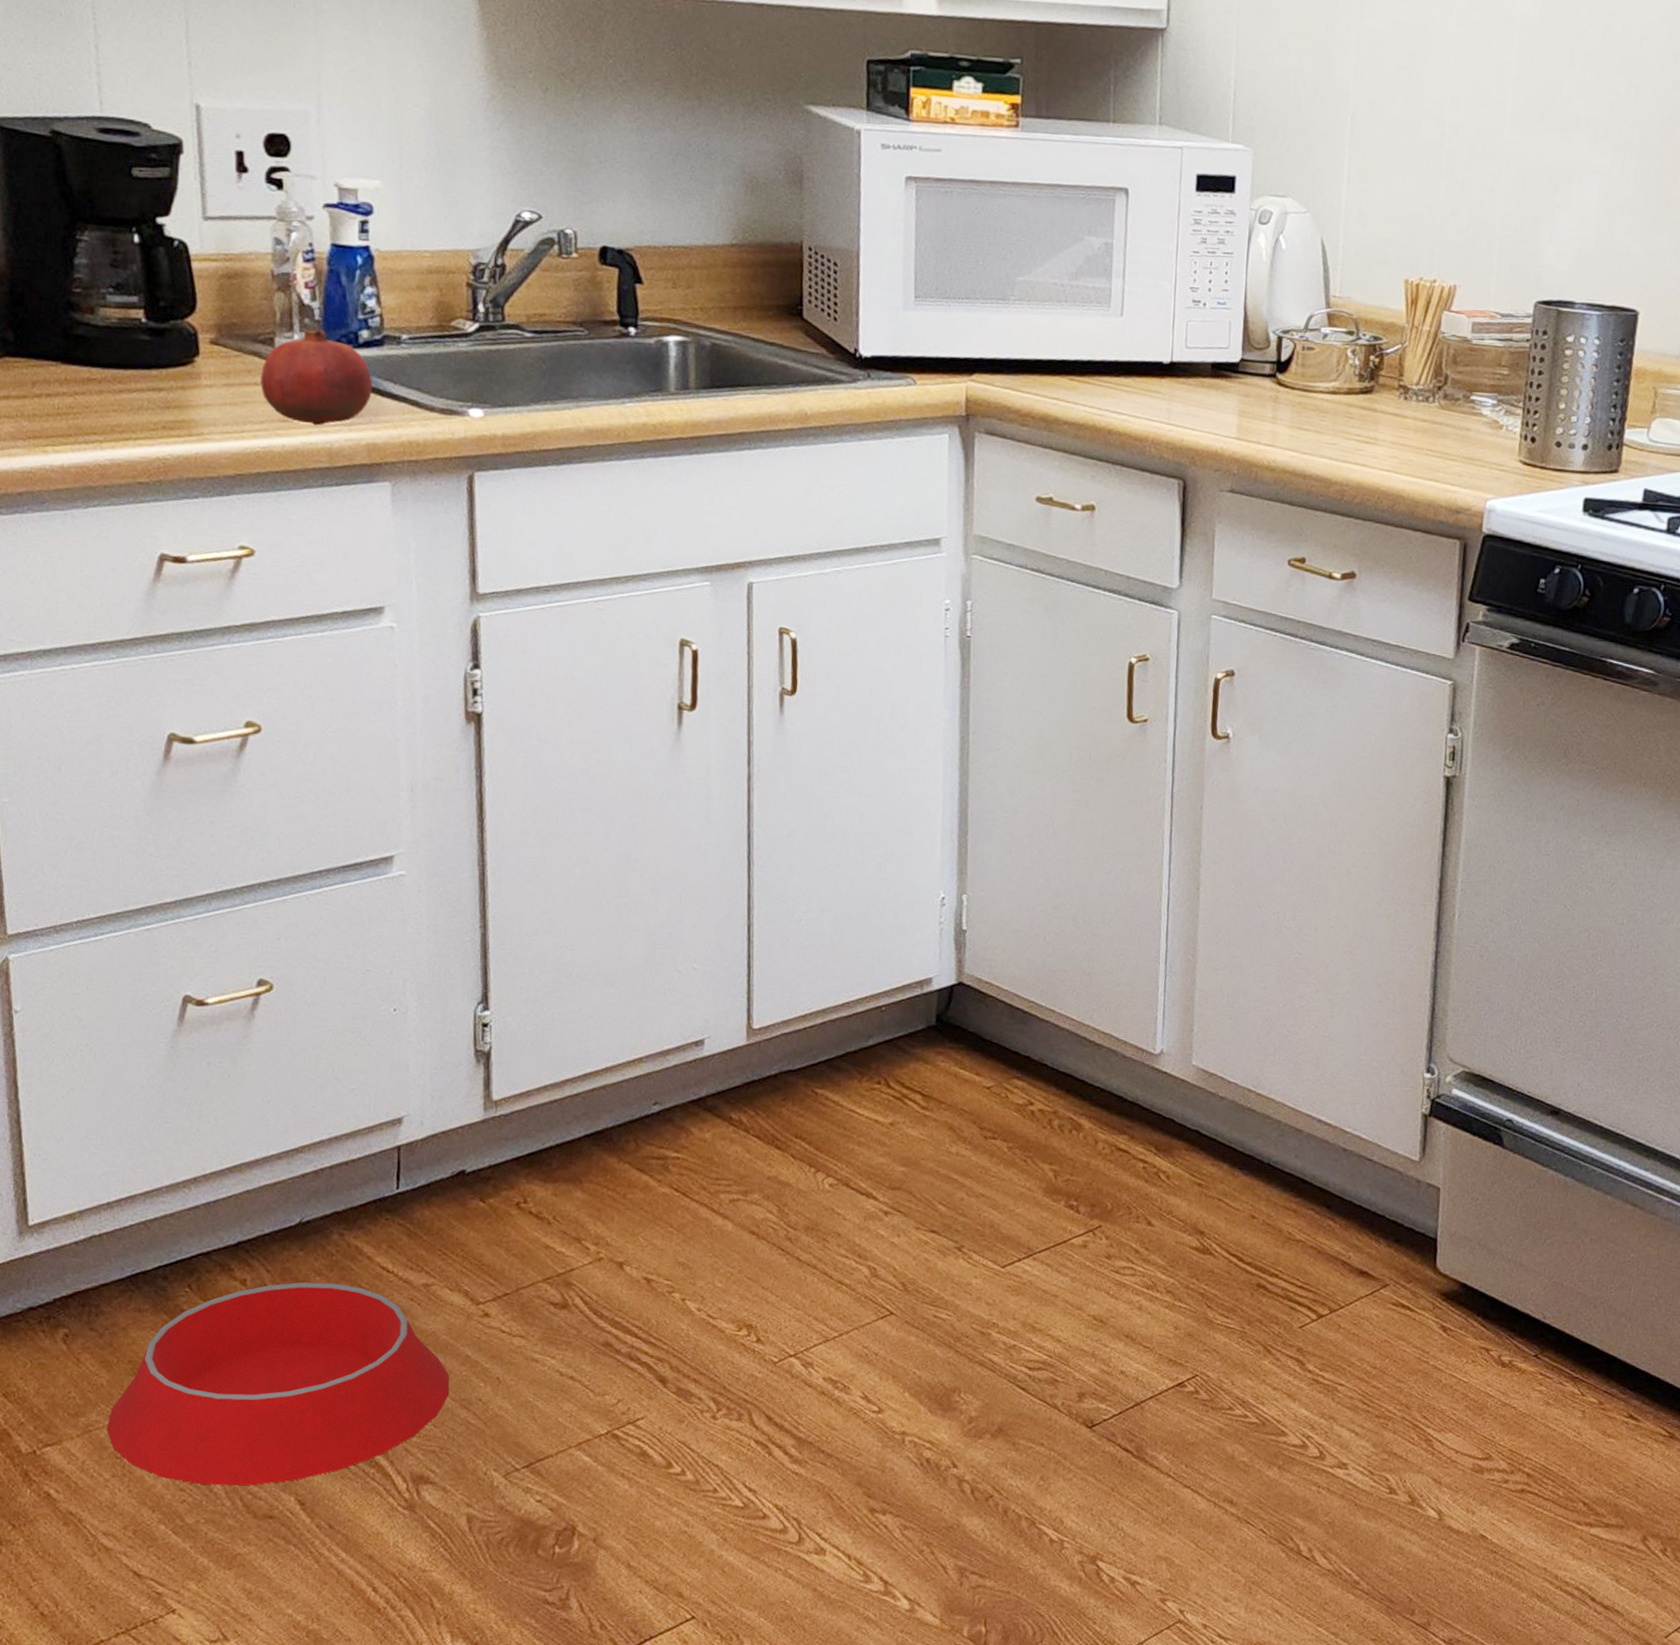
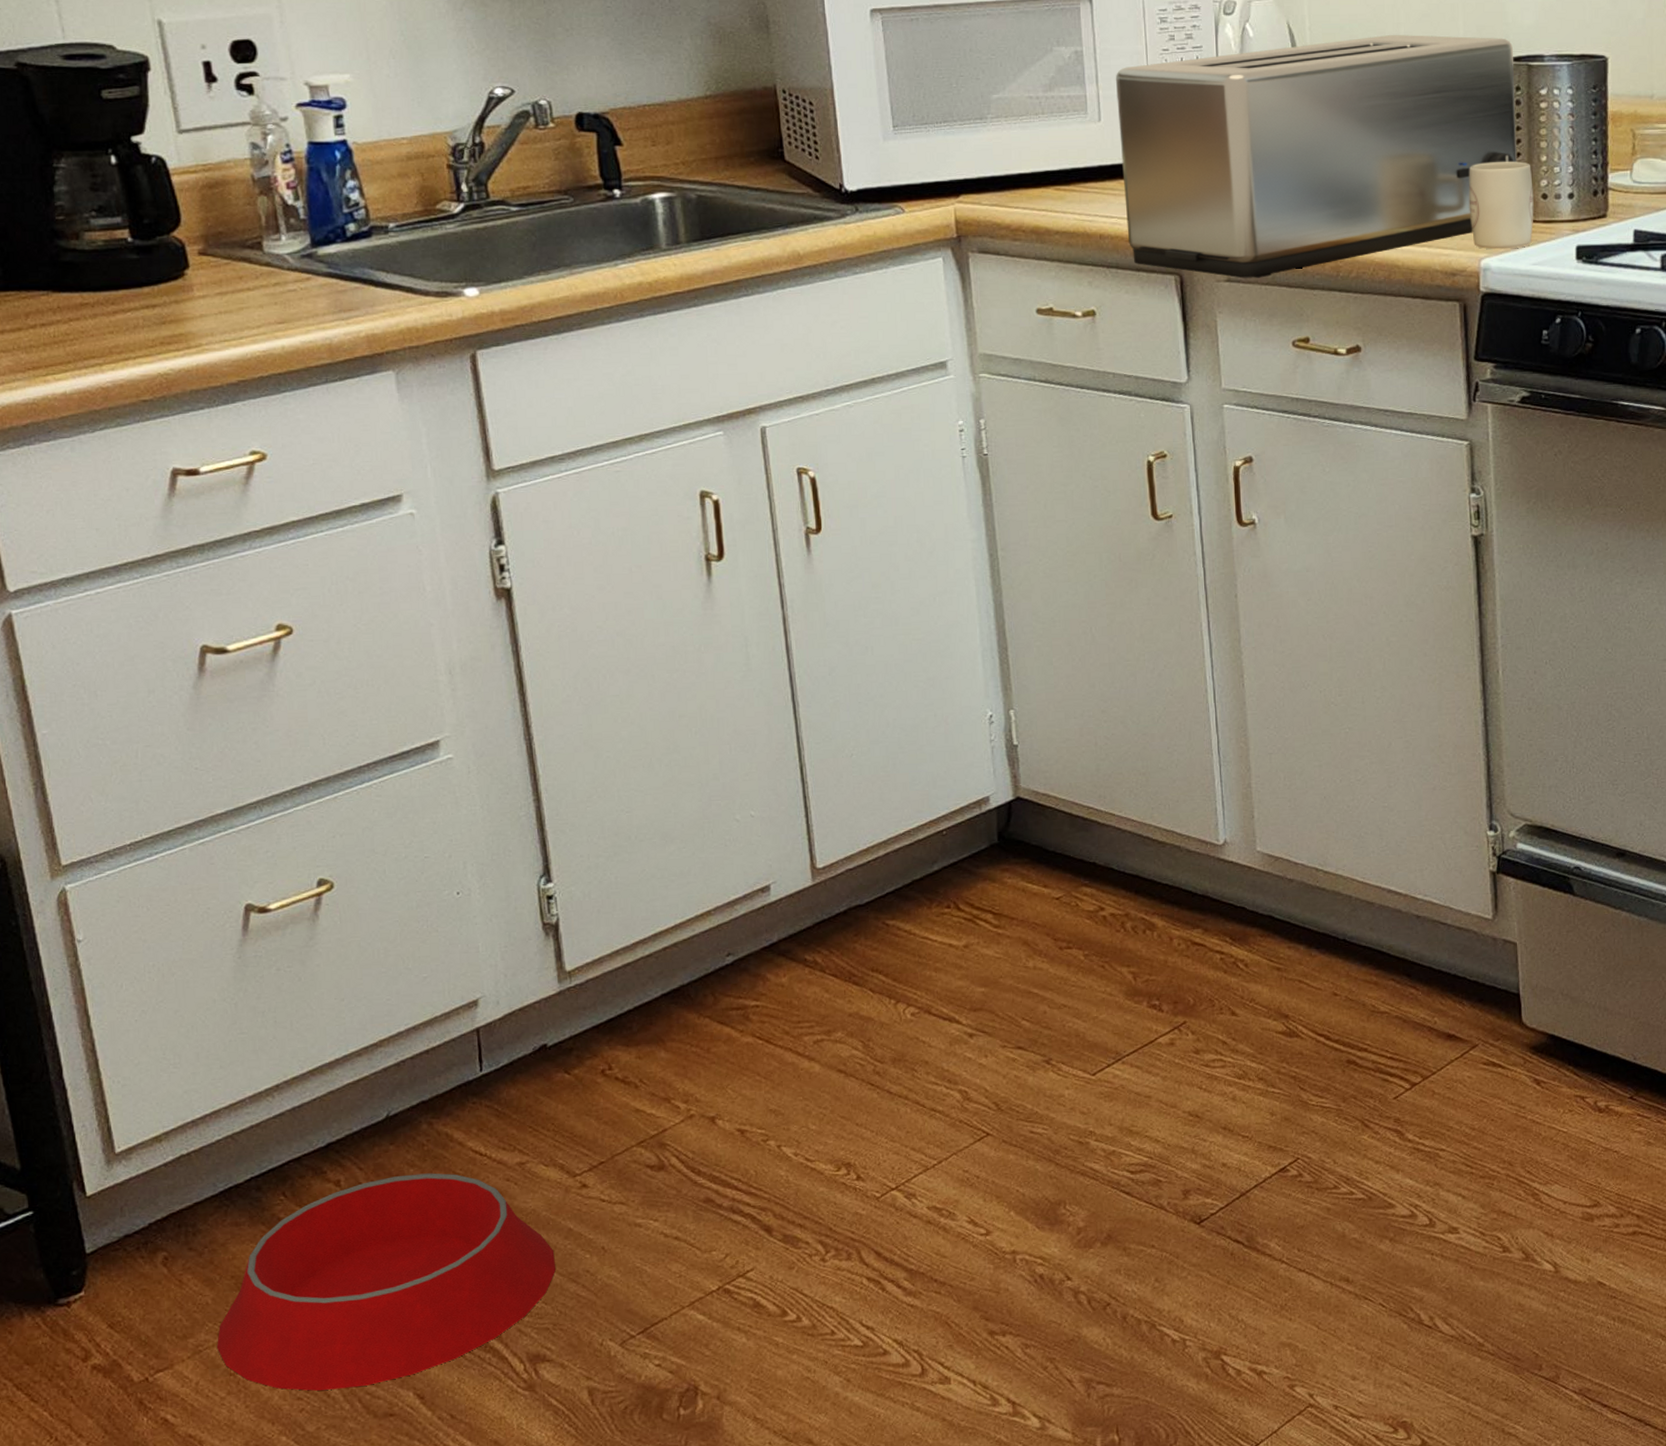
fruit: present [260,327,373,426] -> none [253,227,366,324]
toaster: none [1136,263,1545,493] -> present [1115,34,1518,279]
mug: none [1480,403,1549,493] -> present [1468,161,1534,250]

